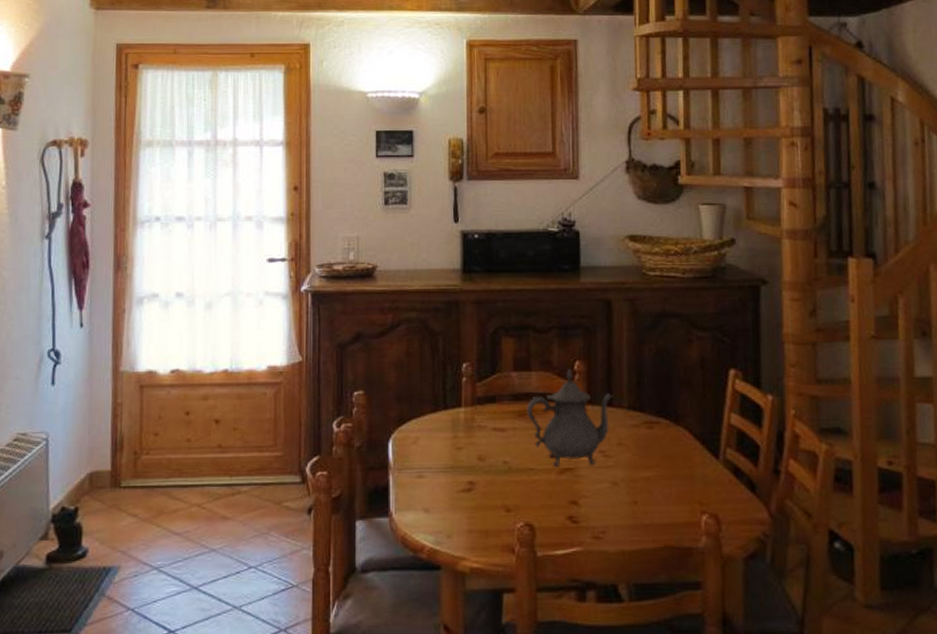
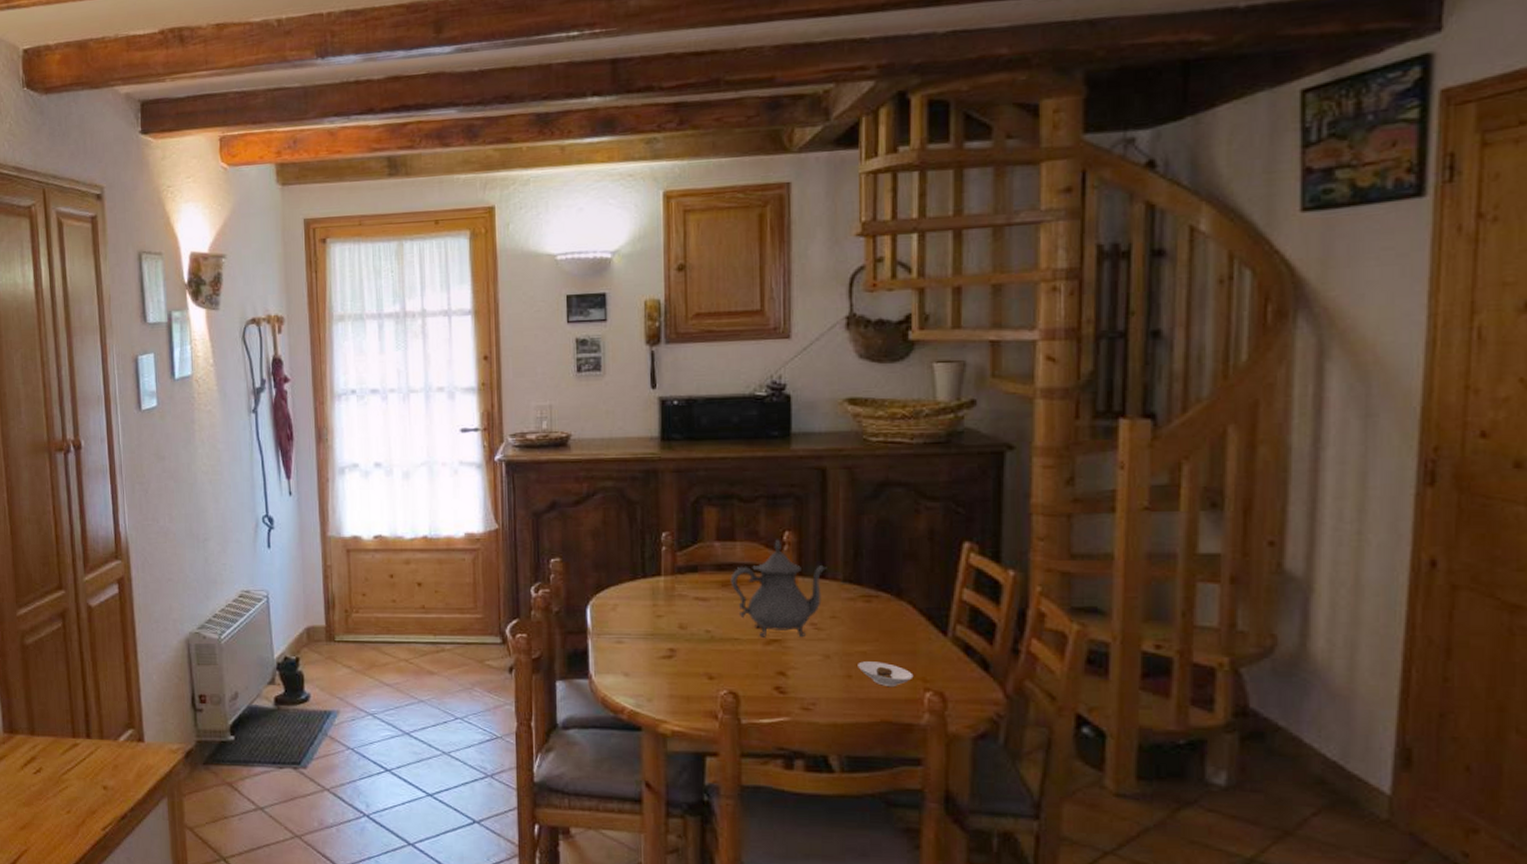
saucer: none [642,487,692,512] -> present [858,661,914,688]

